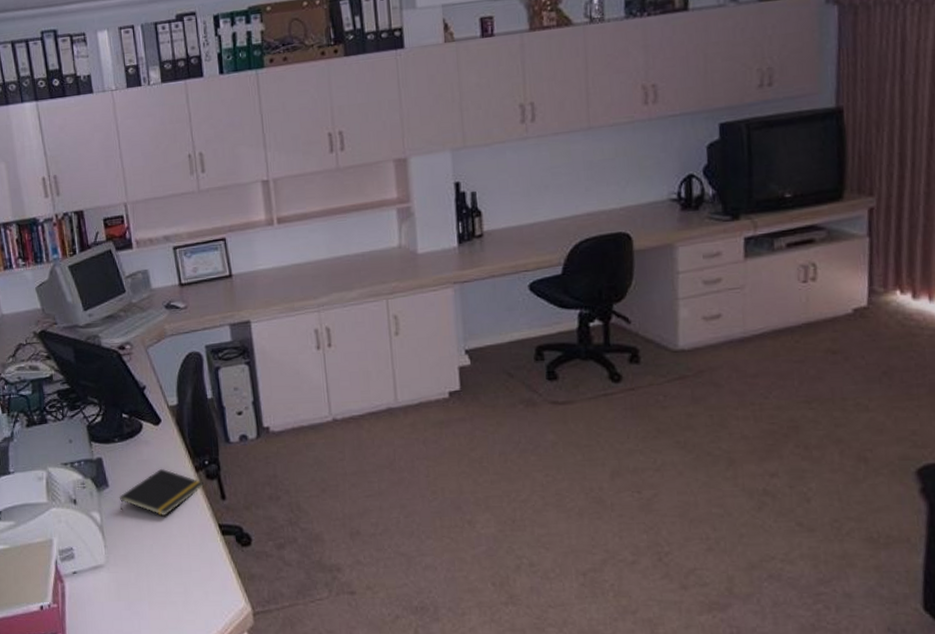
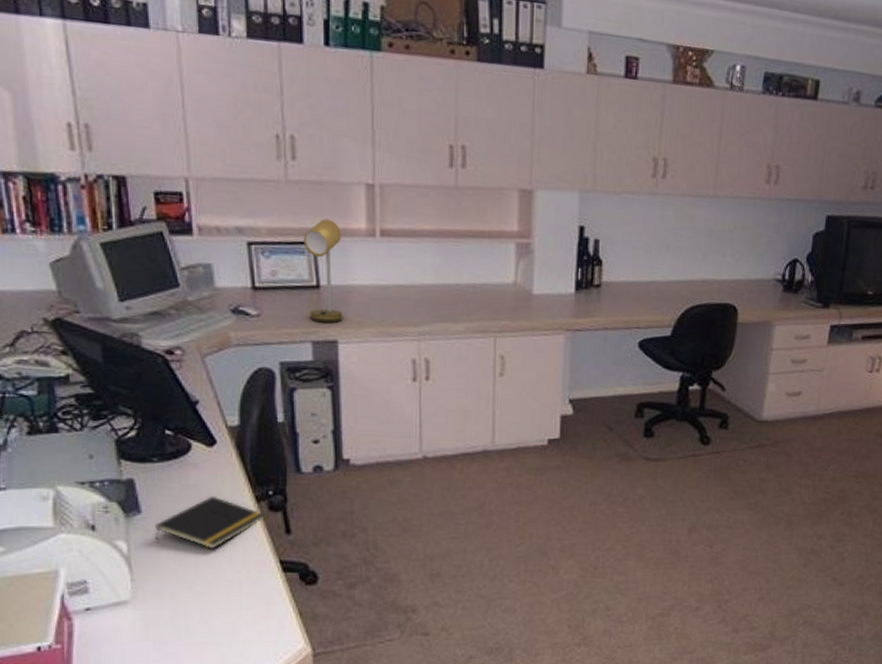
desk lamp: none [216,216,253,306] -> present [304,218,343,323]

